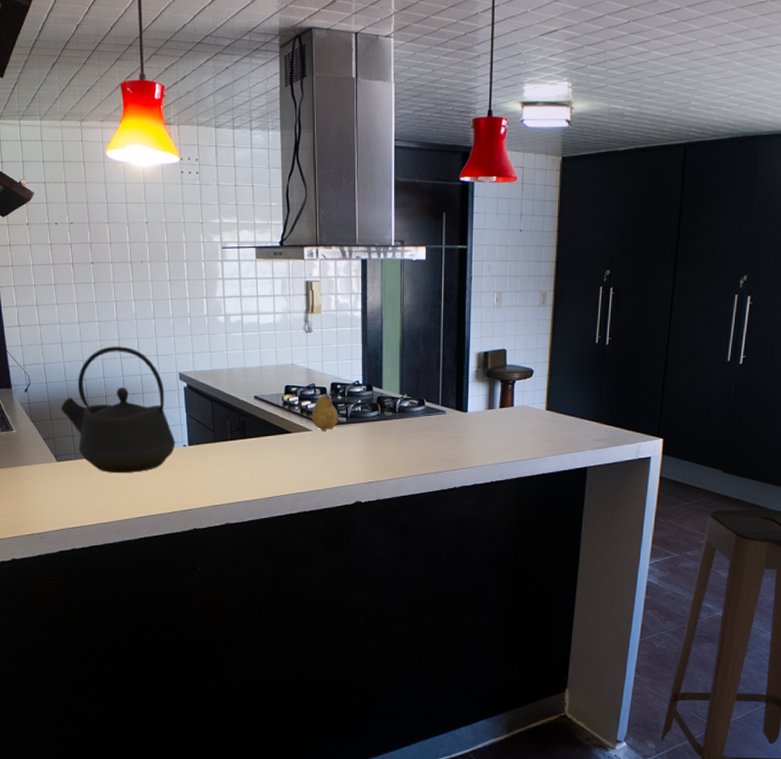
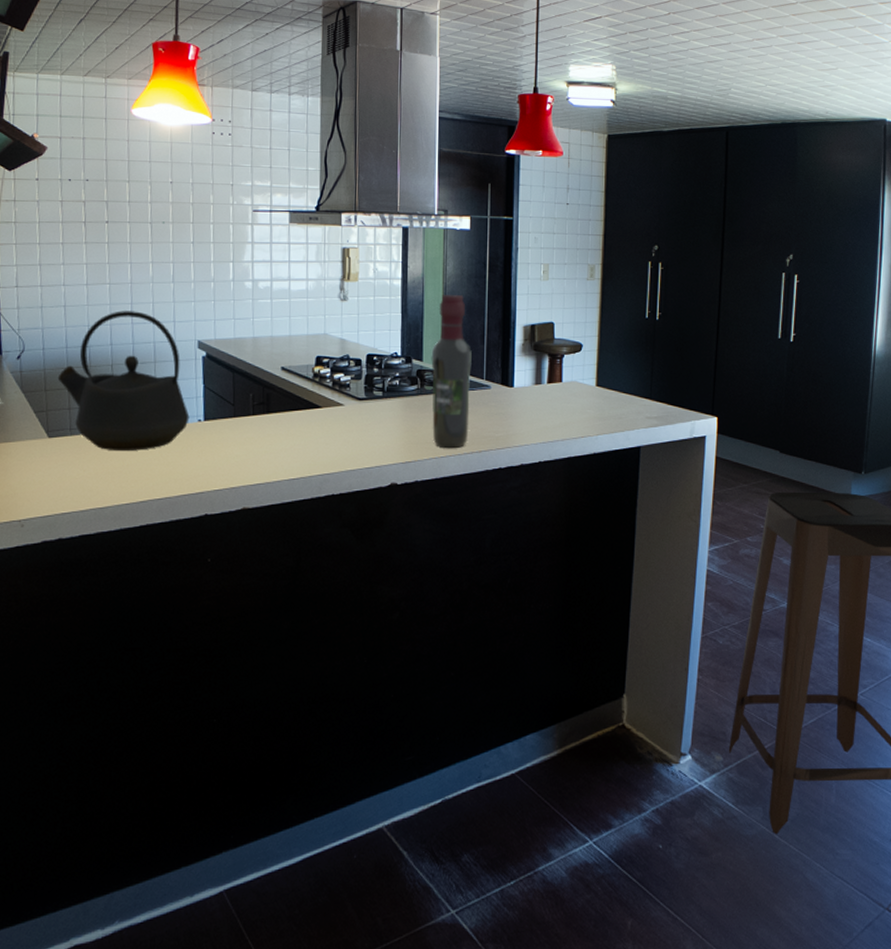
fruit: present [311,390,338,431] -> none [344,362,374,405]
wine bottle: none [390,325,428,469] -> present [431,295,472,448]

